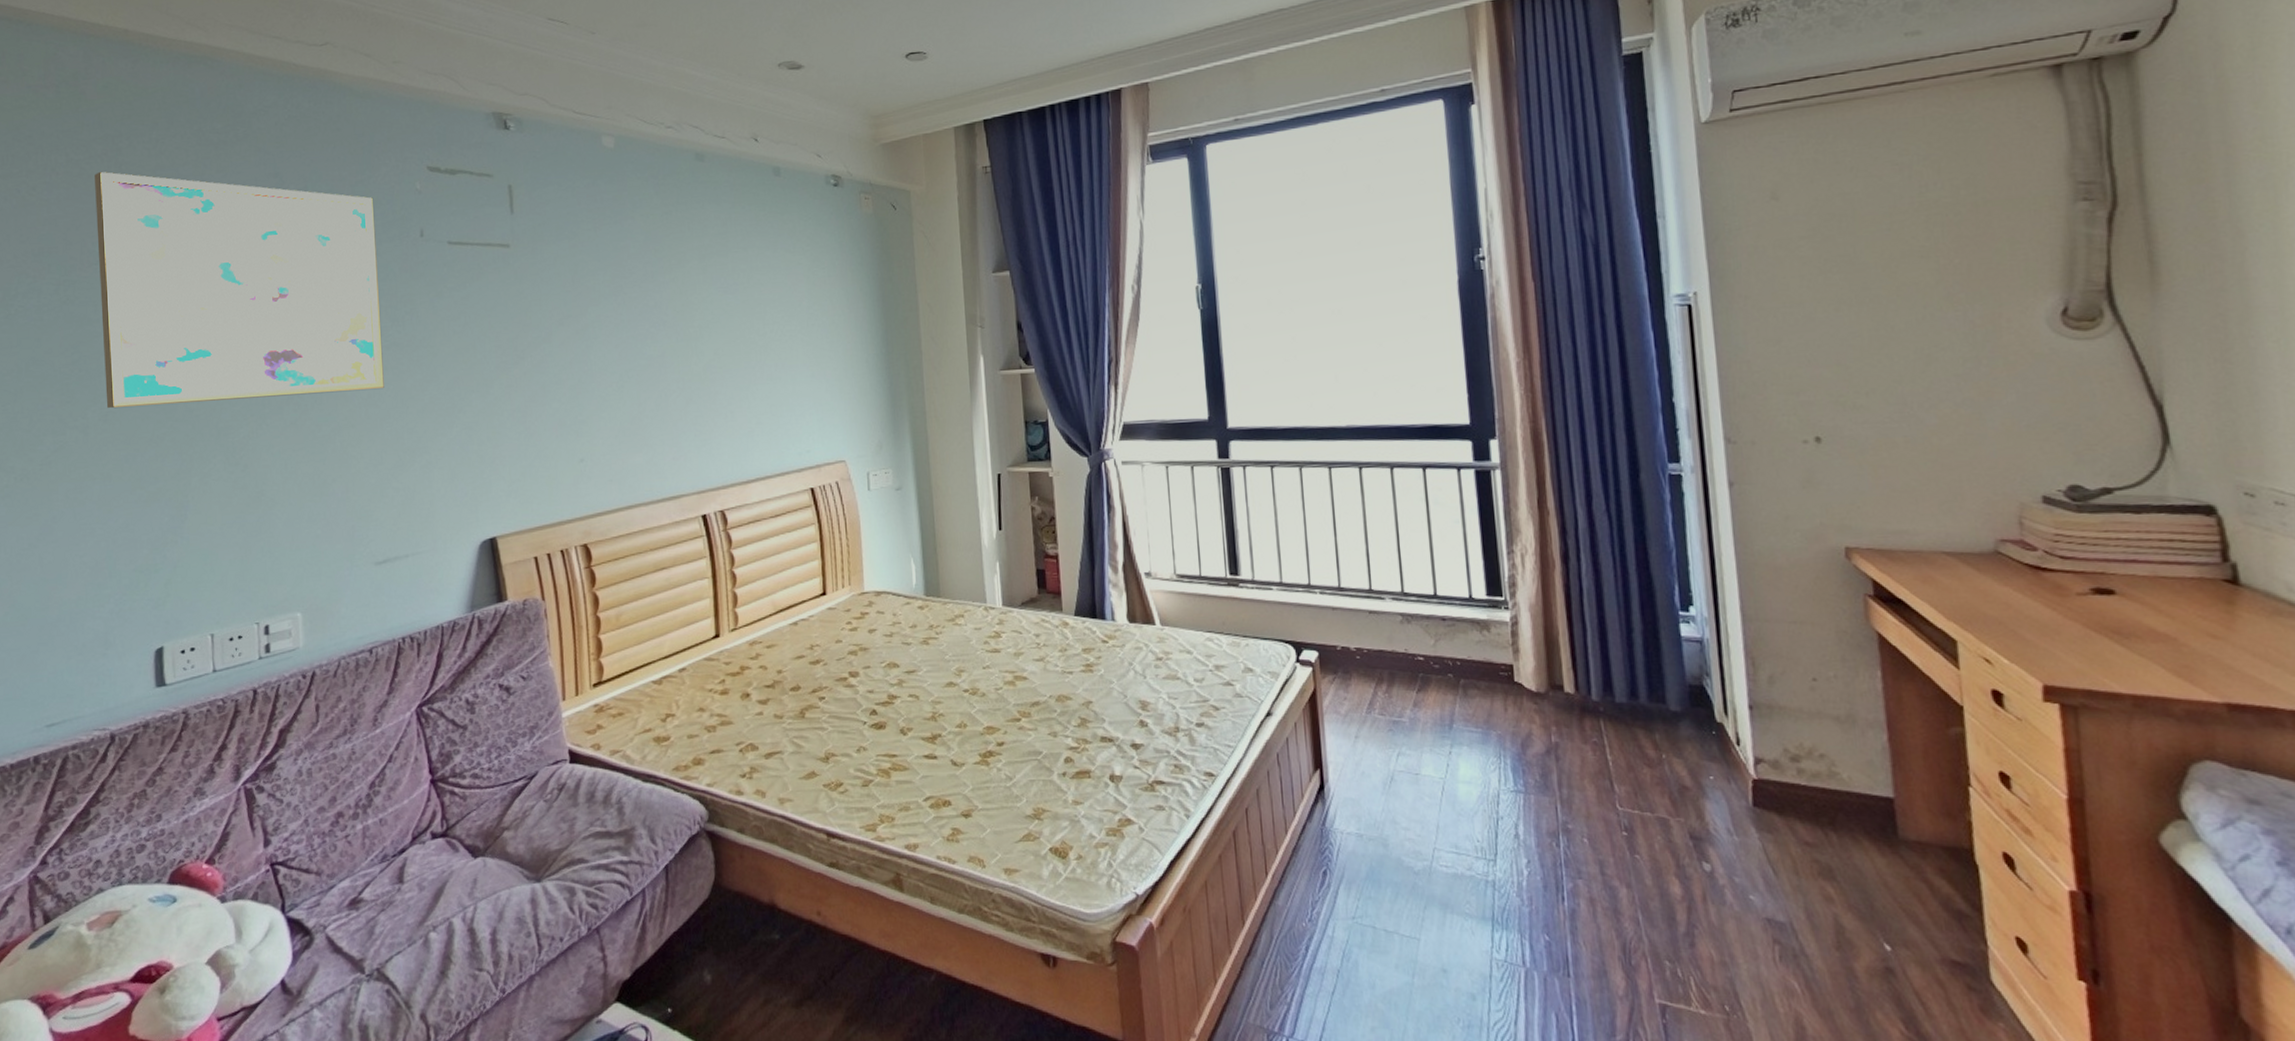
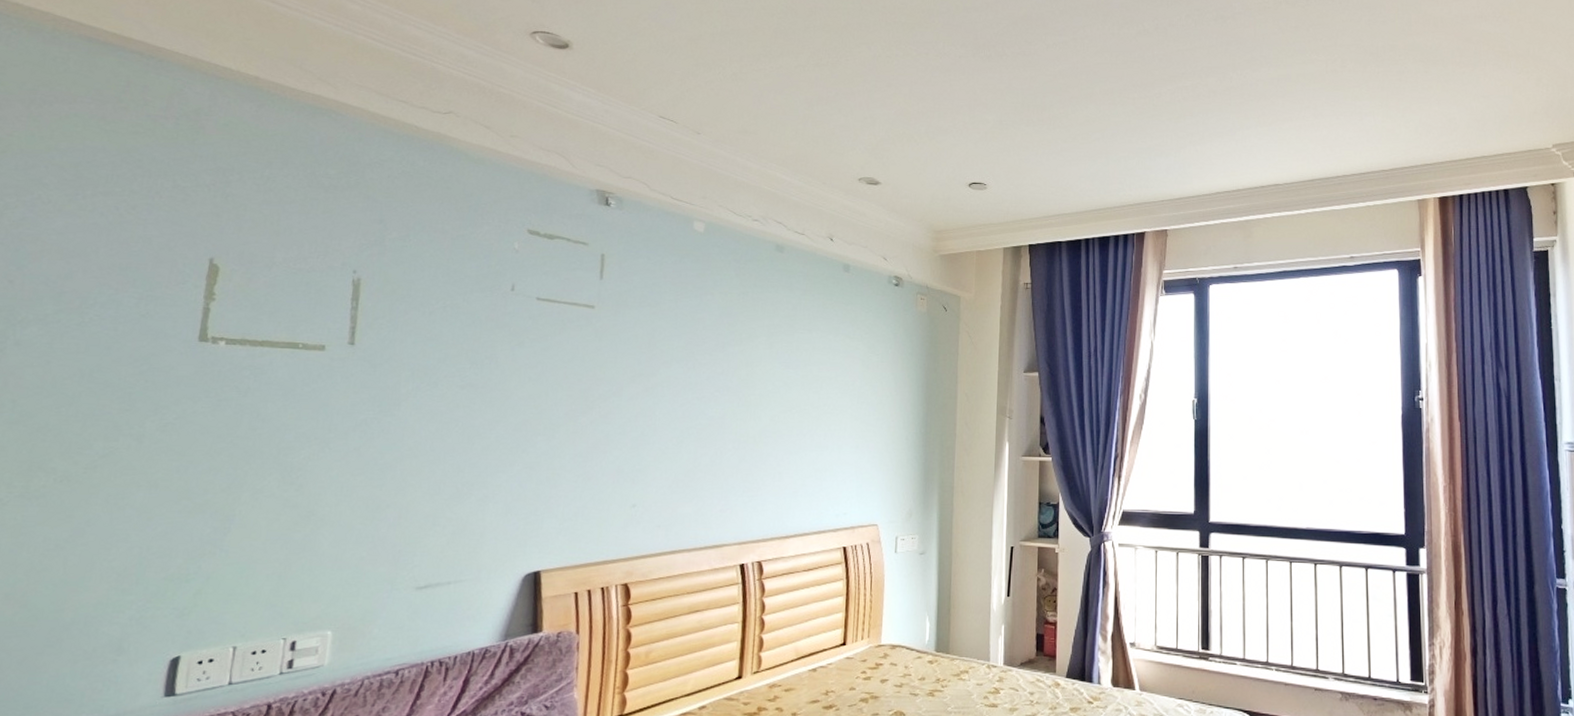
wall art: present [94,171,384,409] -> none [167,199,471,425]

